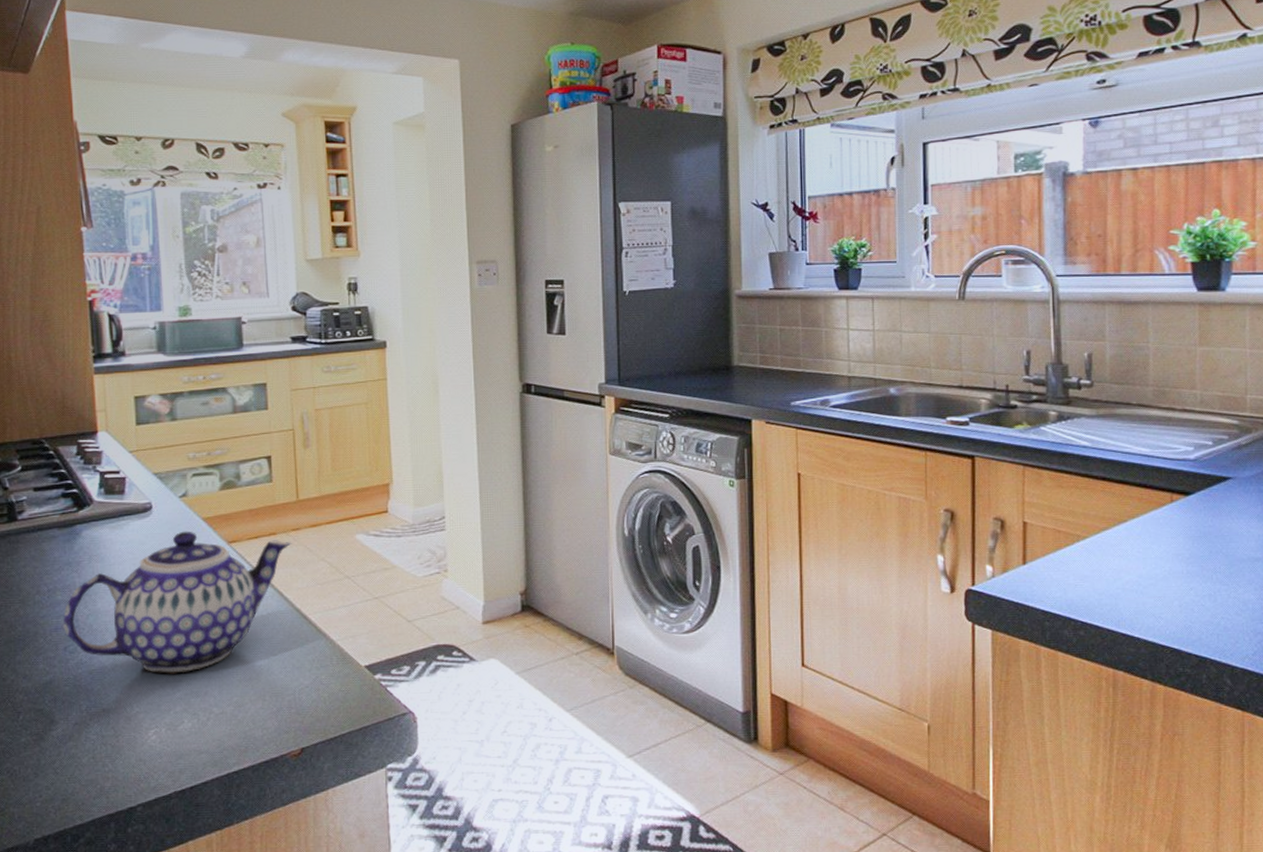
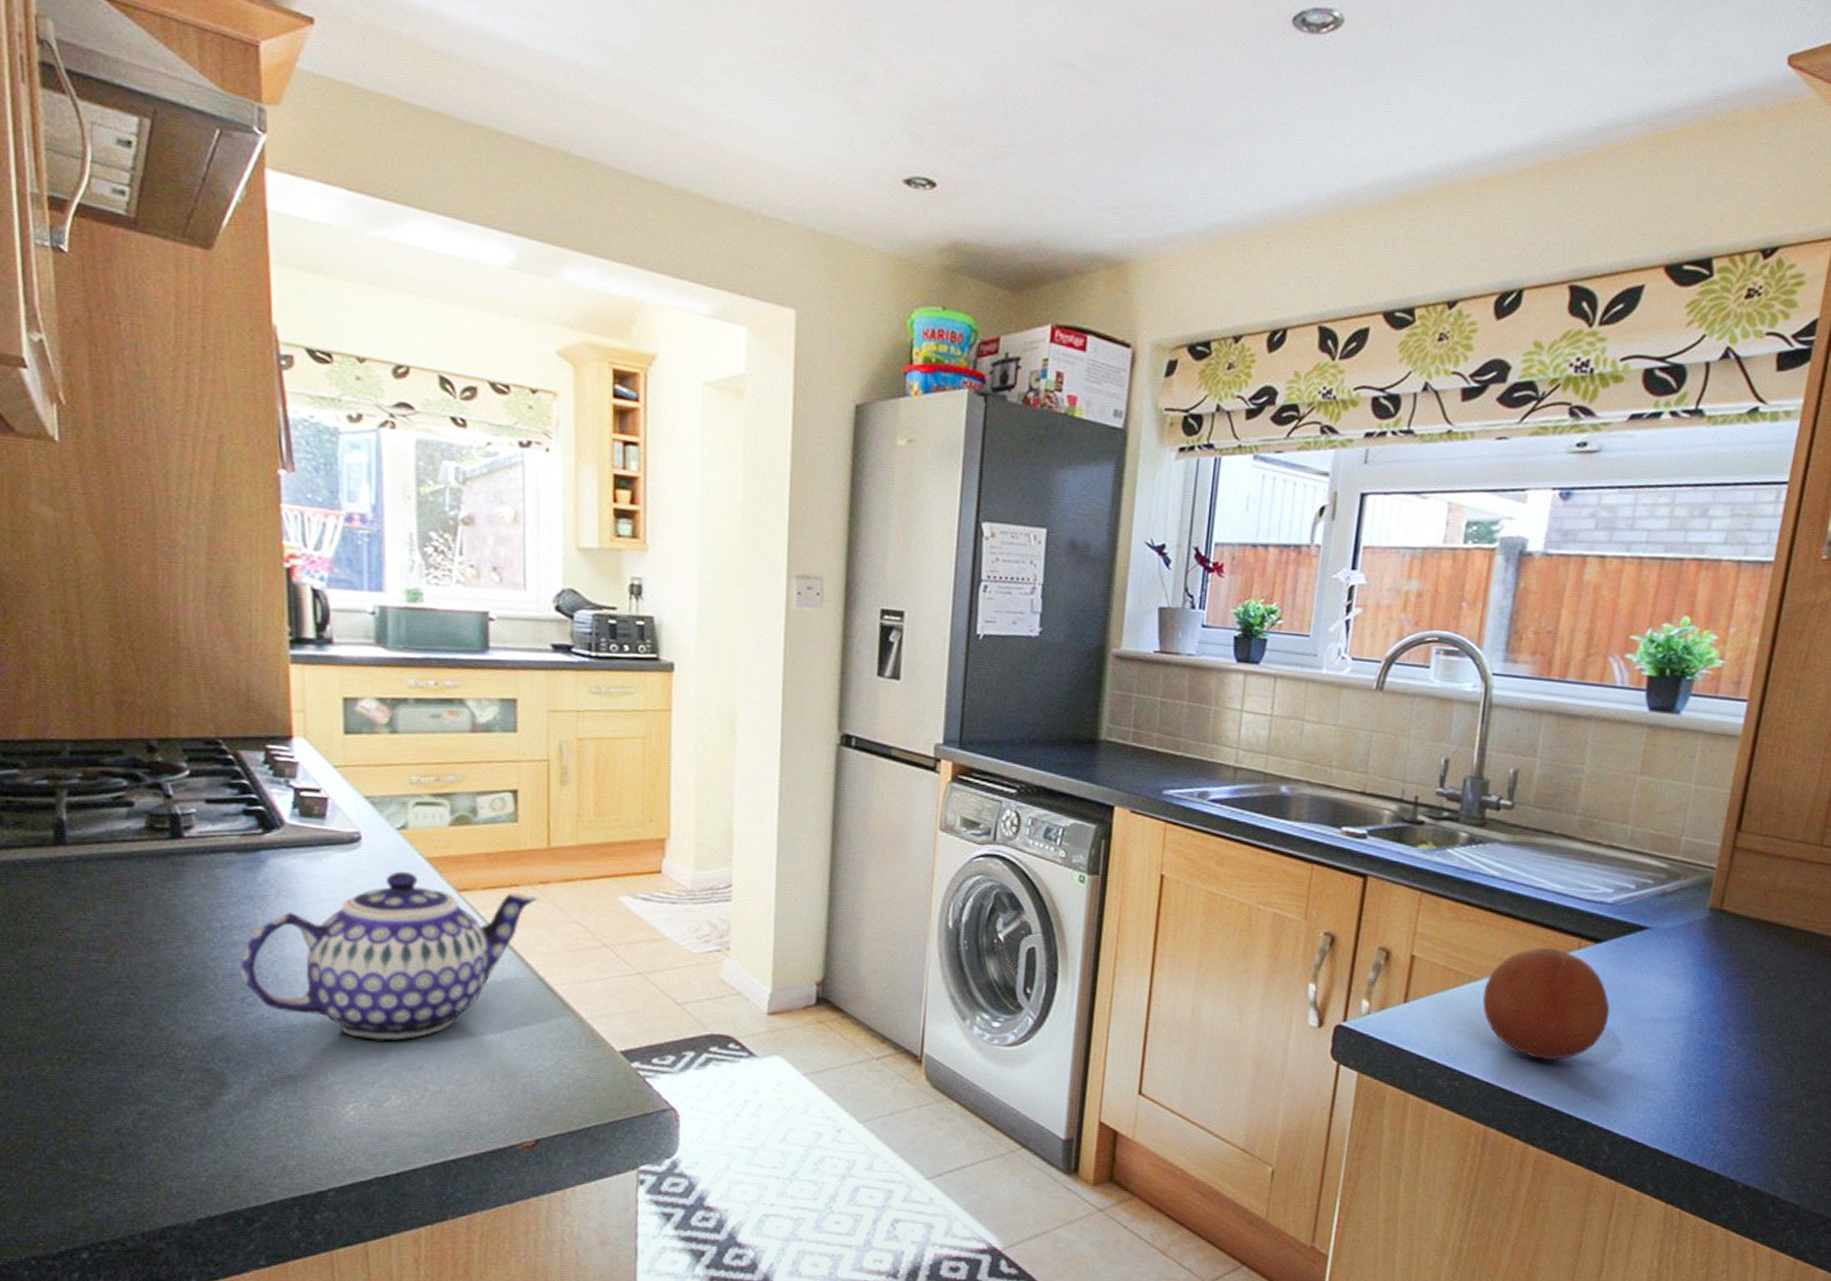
fruit: none [1093,503,1209,604] -> present [1483,947,1610,1060]

